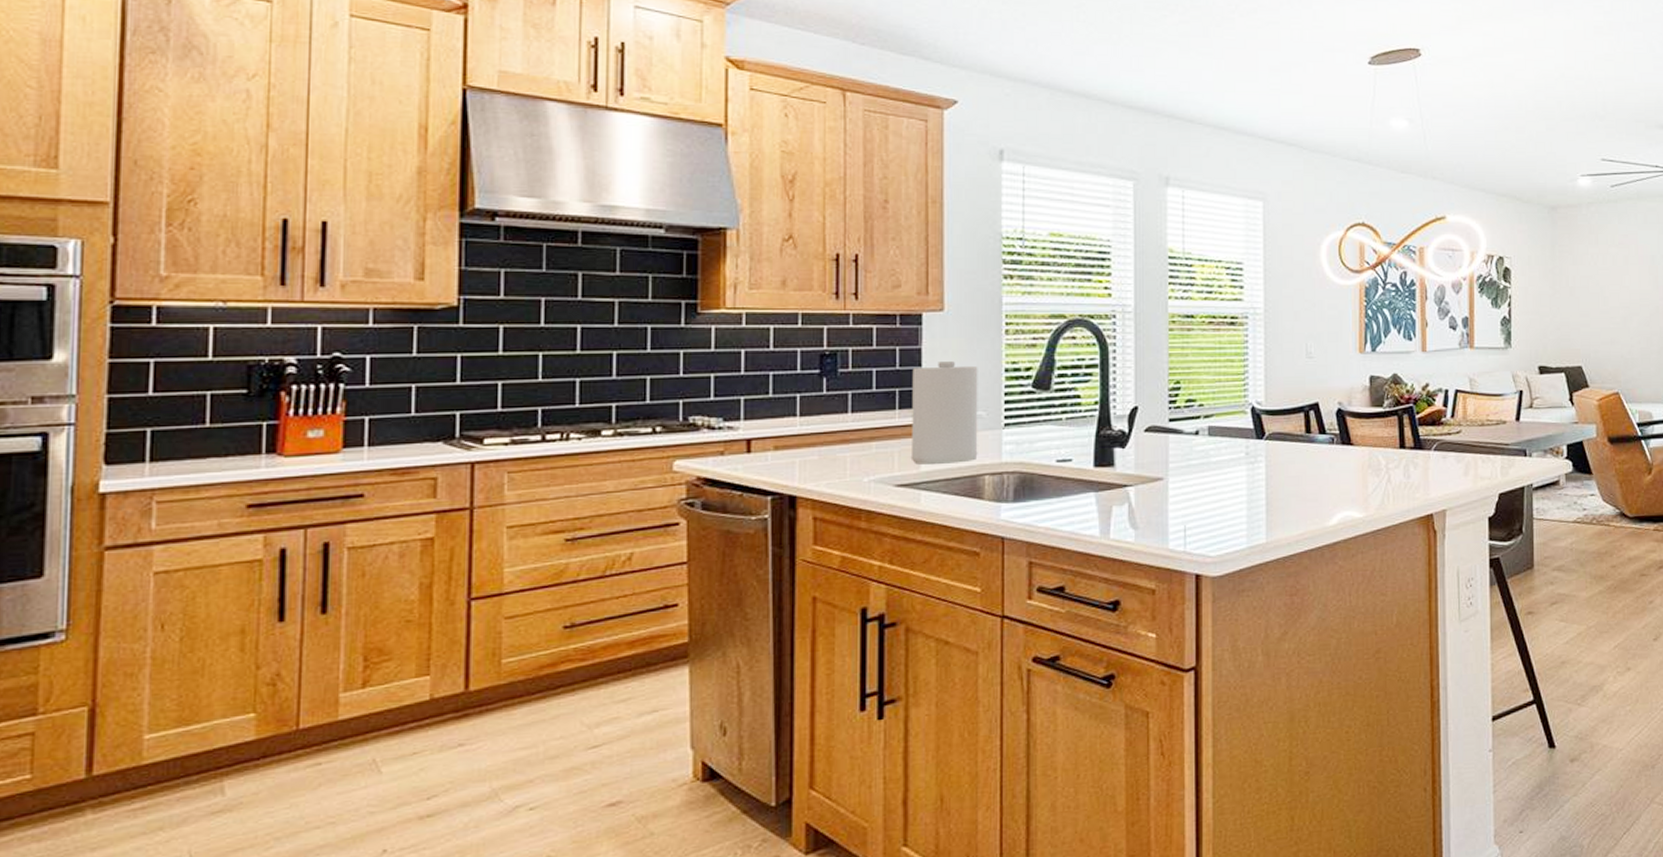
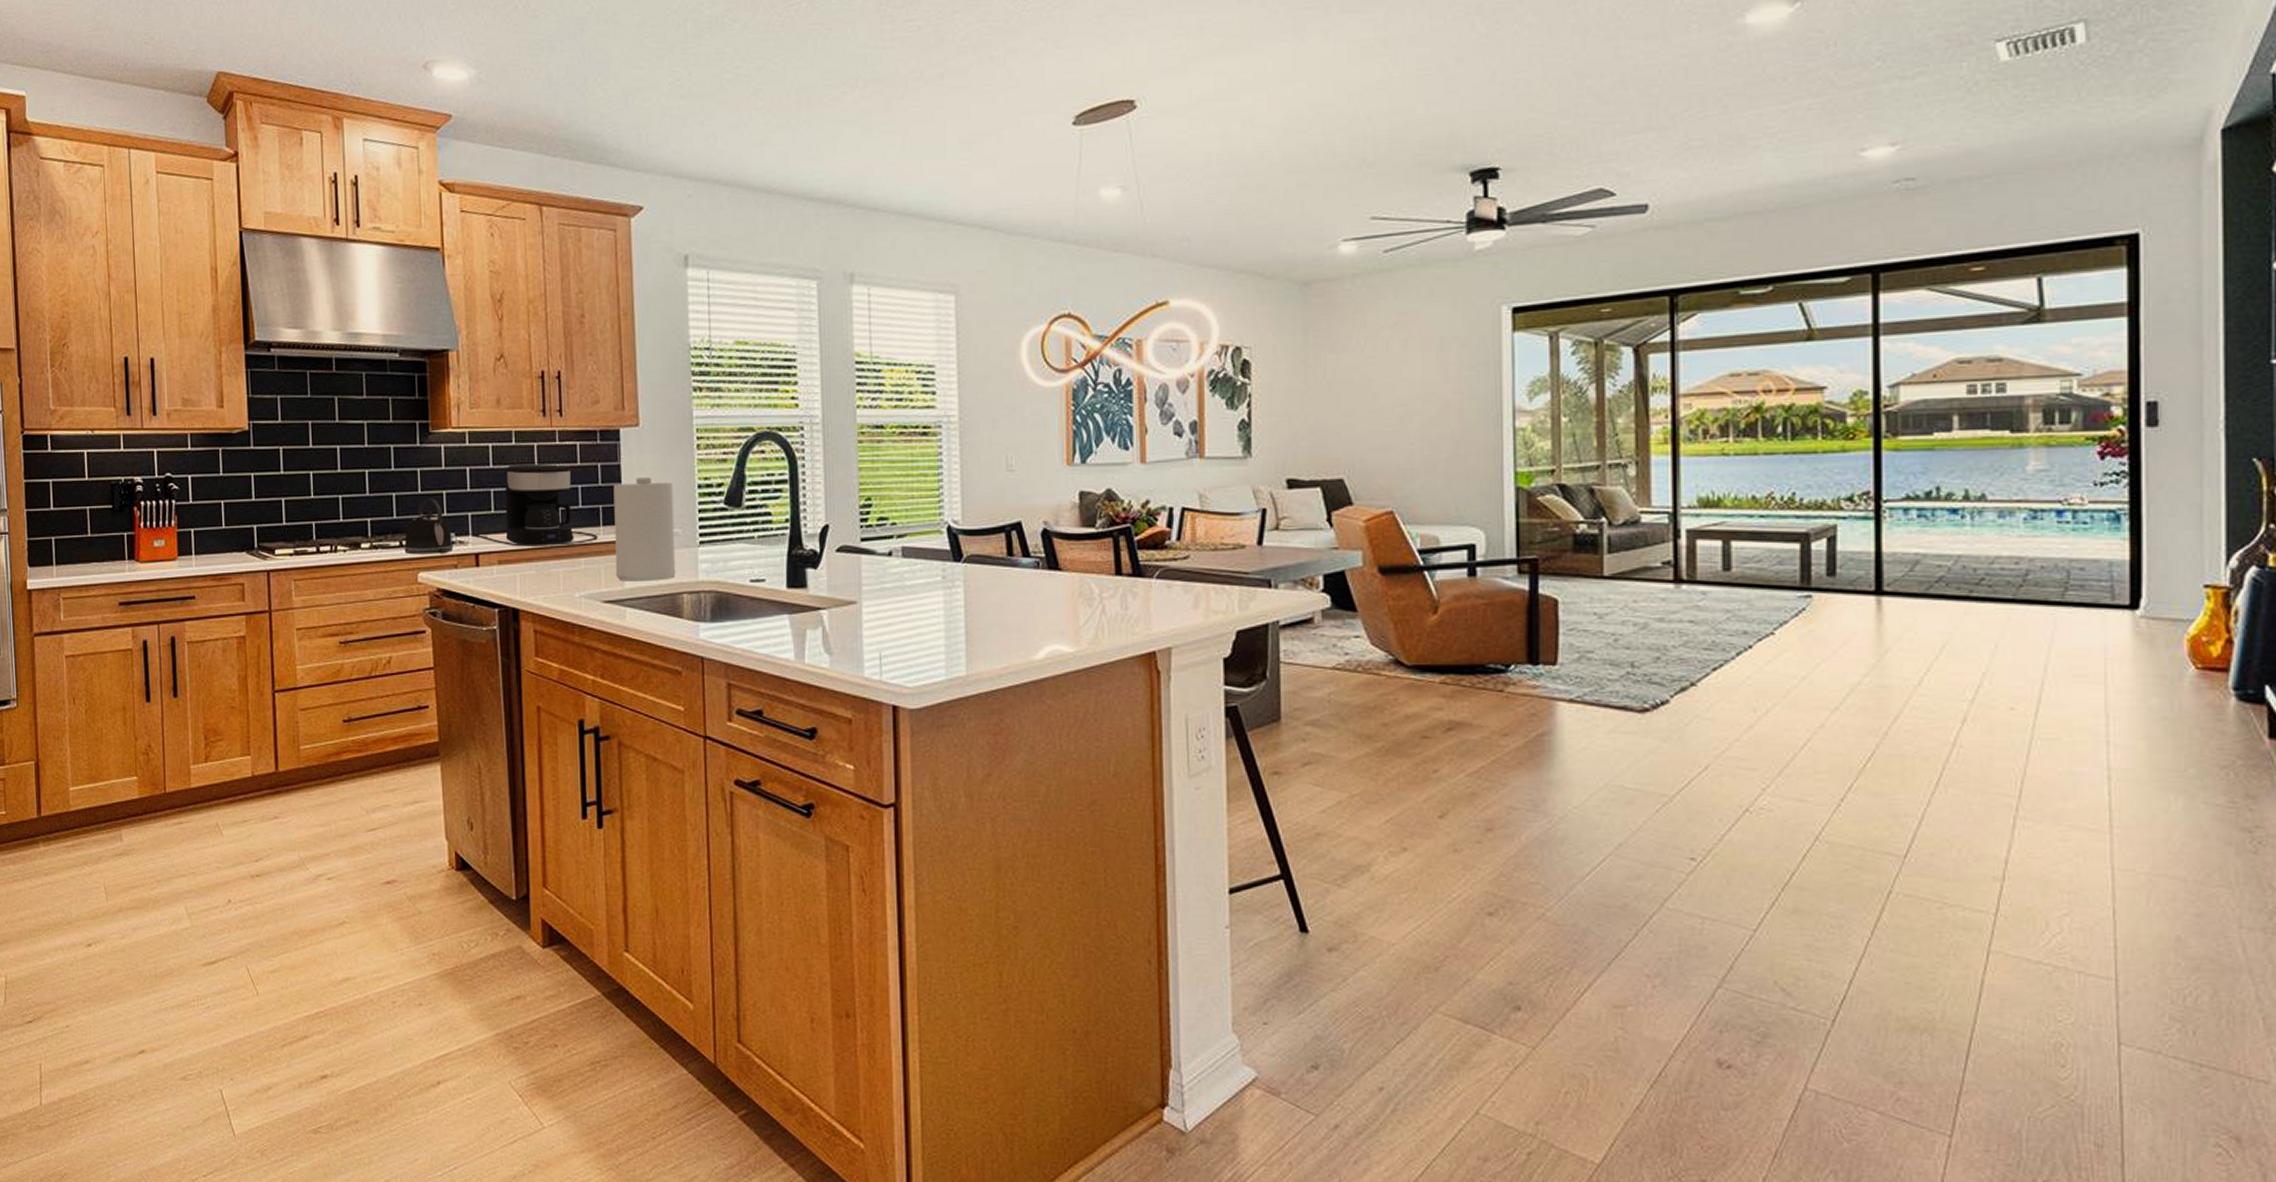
kettle: none [657,380,721,442] -> present [404,497,454,555]
coffee maker: none [743,346,893,432] -> present [471,463,598,547]

